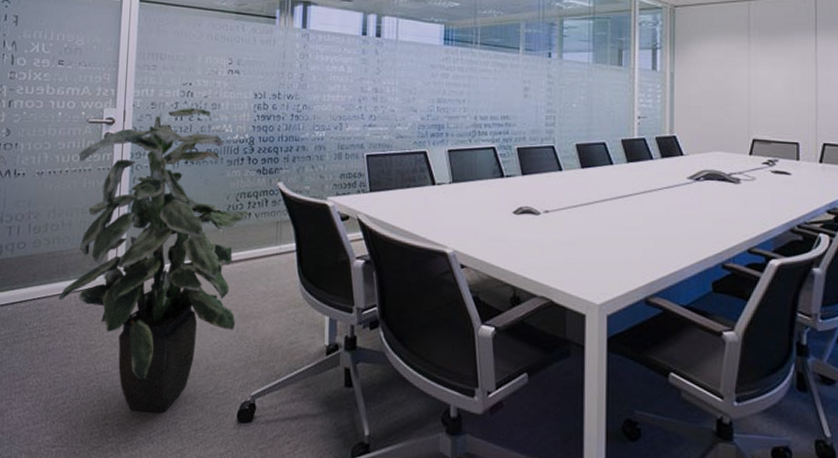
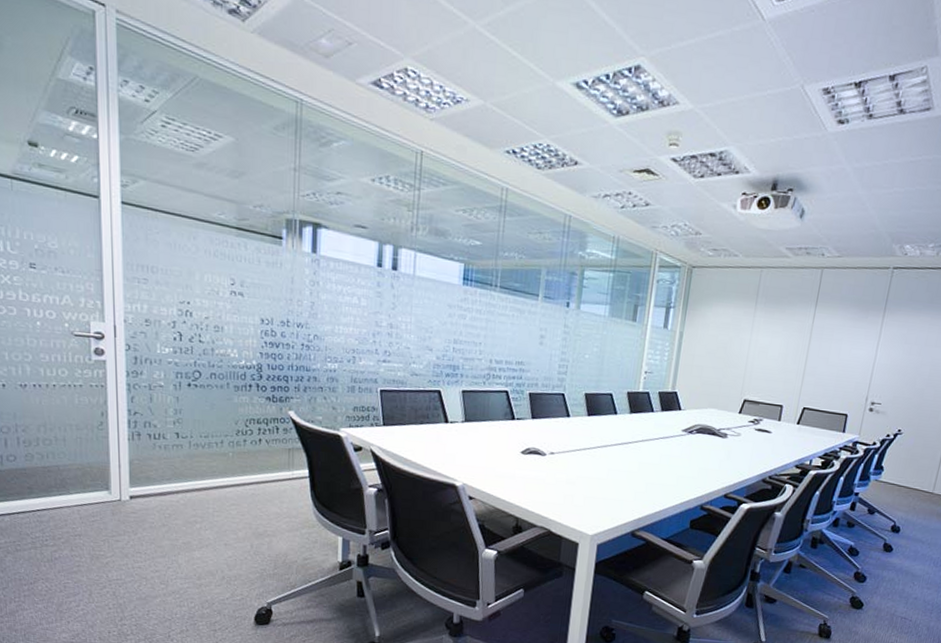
indoor plant: present [59,108,249,414] -> none [60,328,260,616]

